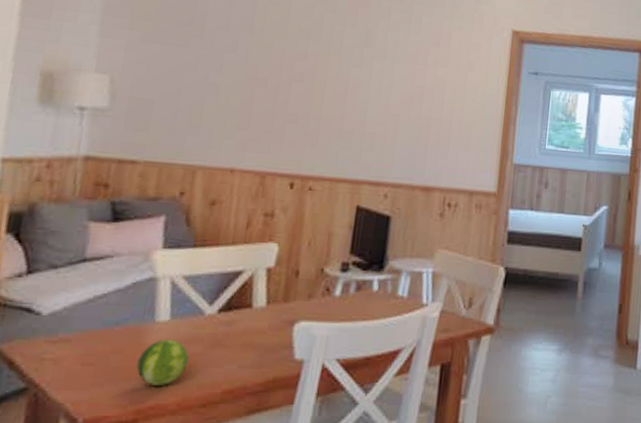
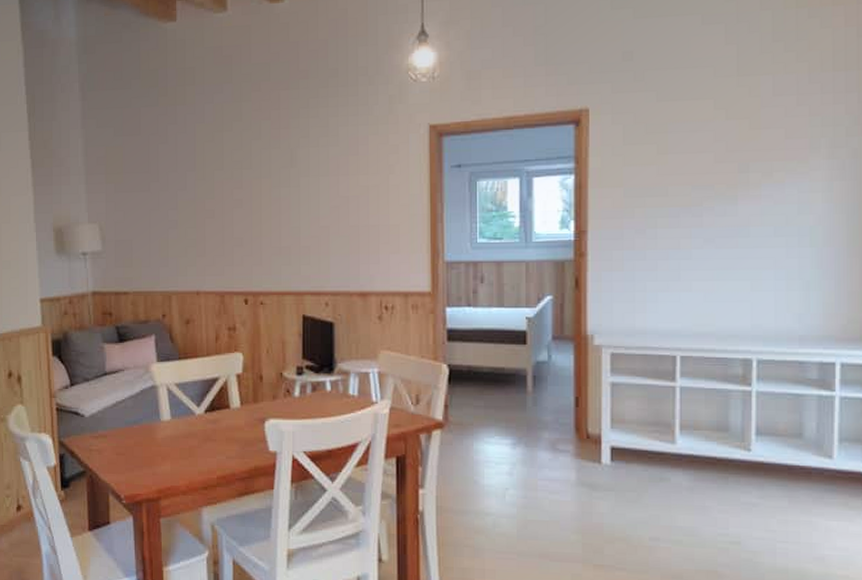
fruit: present [136,339,190,385] -> none [153,434,190,471]

